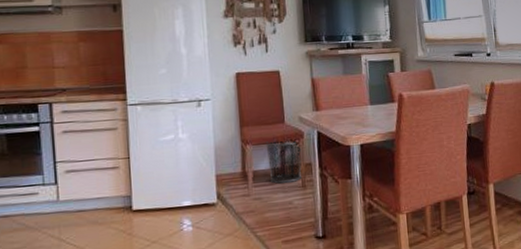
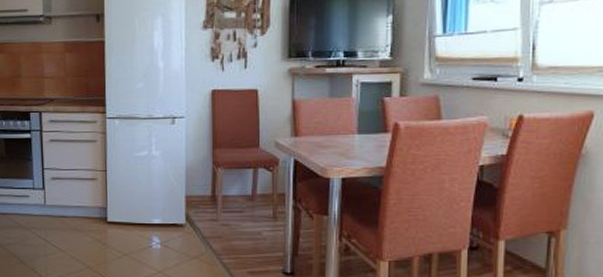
waste bin: present [265,141,302,184] -> none [237,166,275,212]

